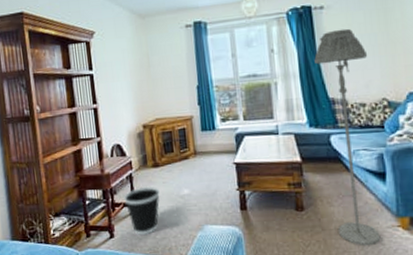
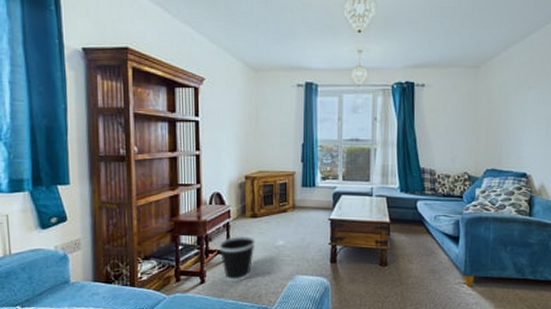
floor lamp: present [314,28,381,245] -> none [411,107,457,299]

